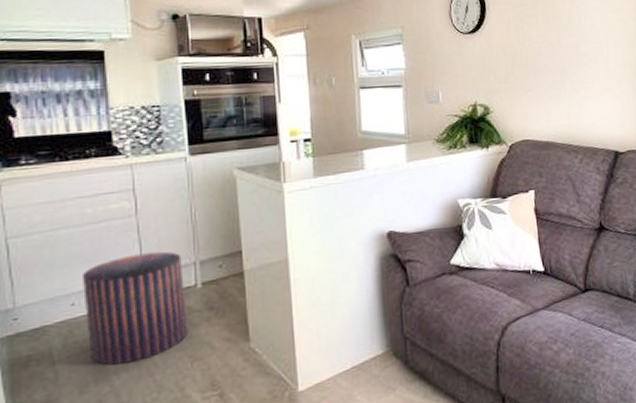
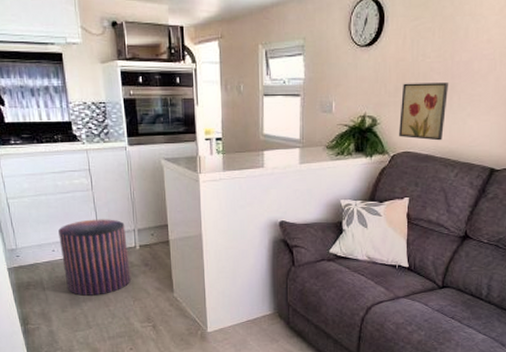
wall art: none [512,66,561,126] -> present [399,82,449,141]

